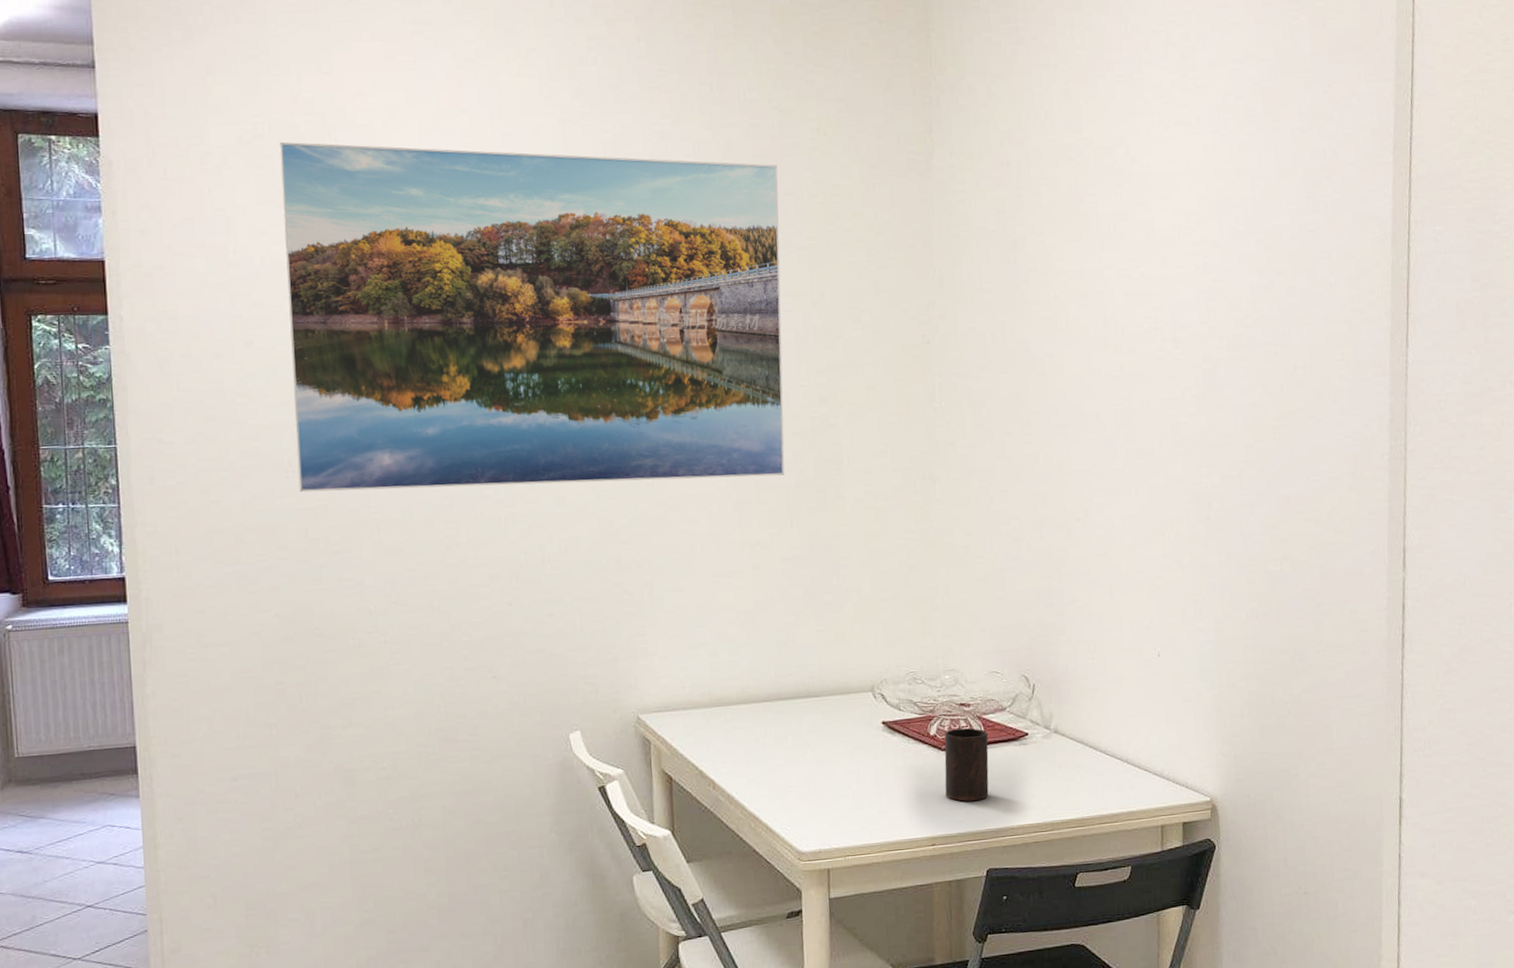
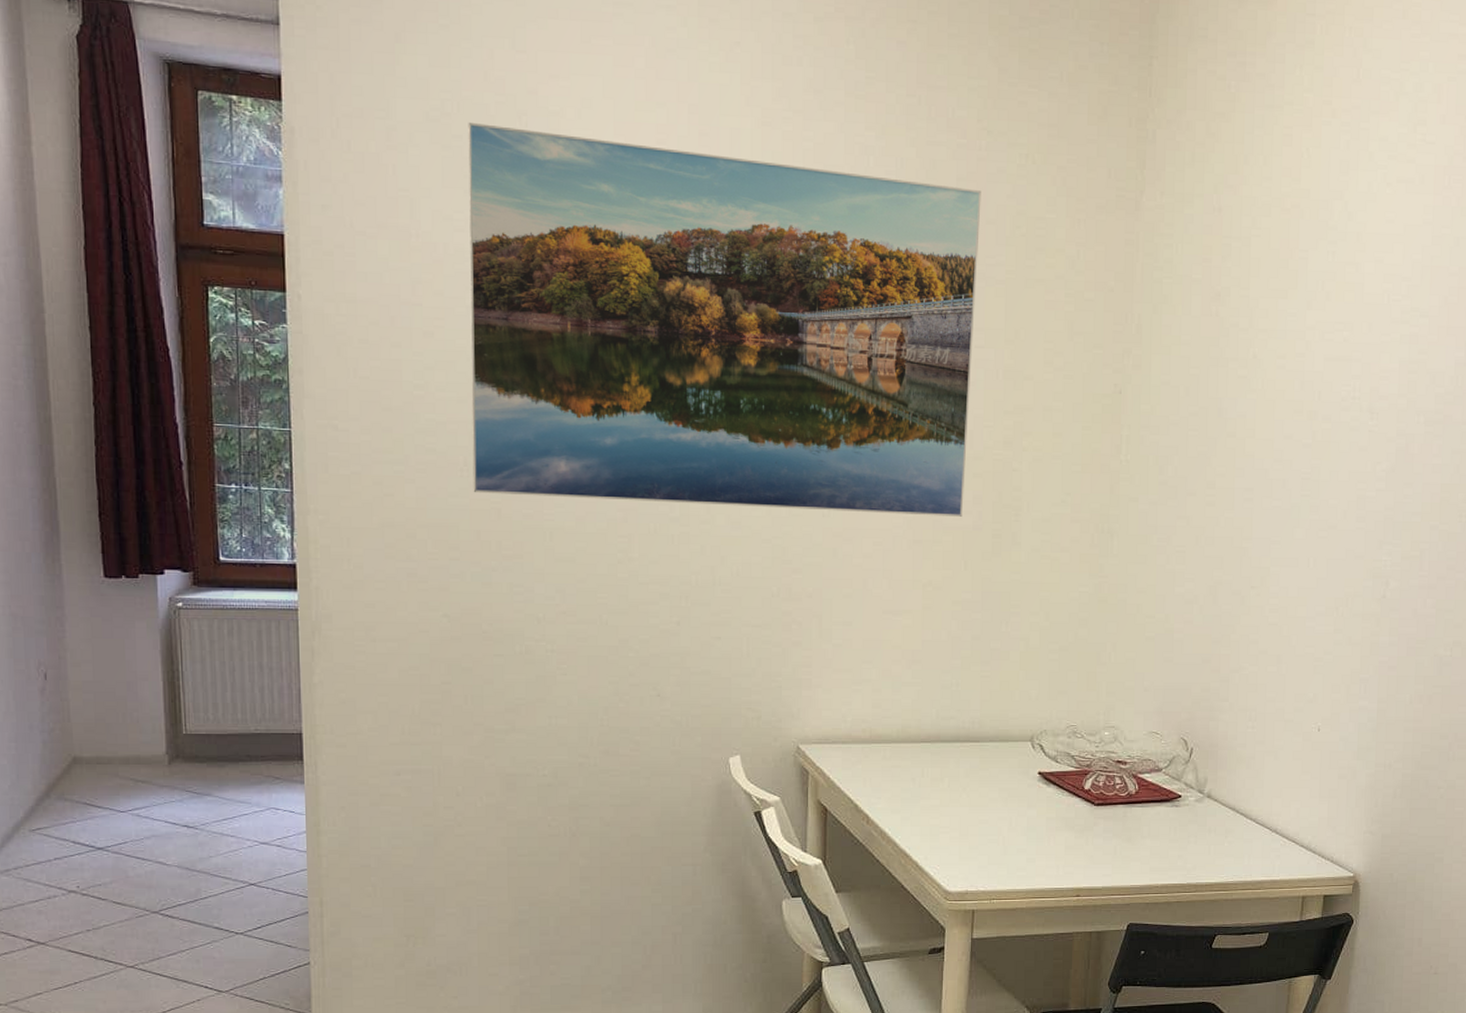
cup: present [944,728,989,802] -> none [1094,785,1142,856]

